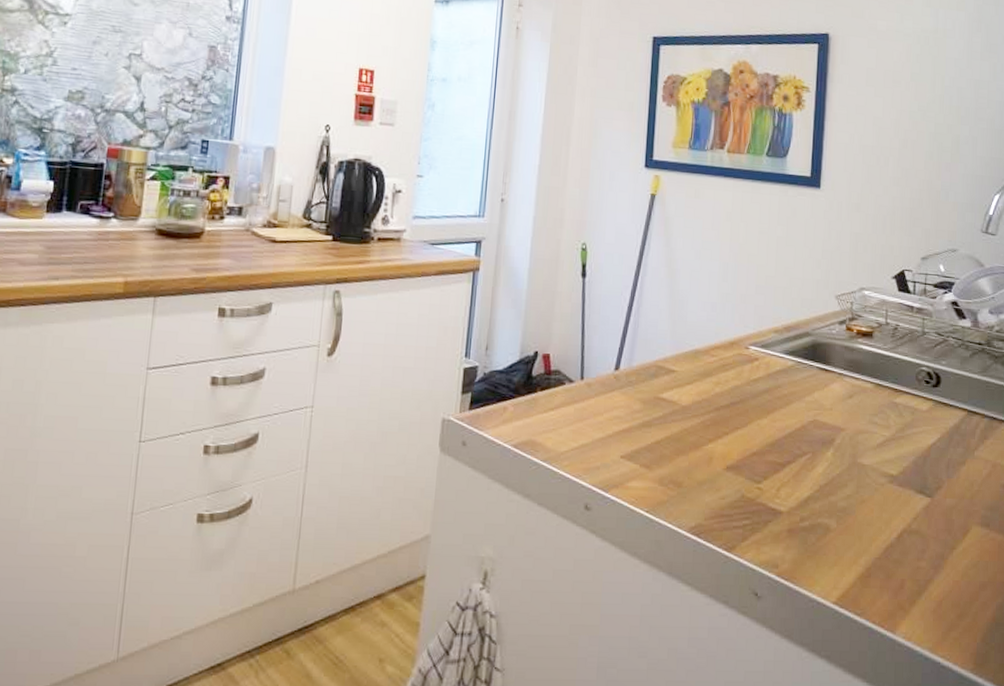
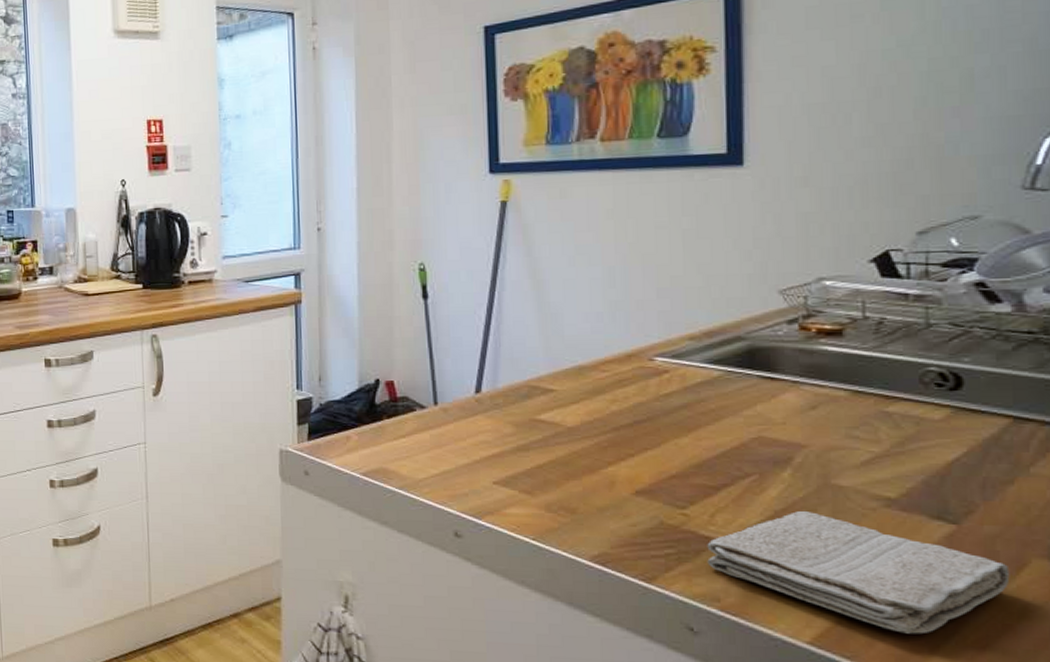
washcloth: none [772,486,960,592] -> present [707,511,1010,635]

